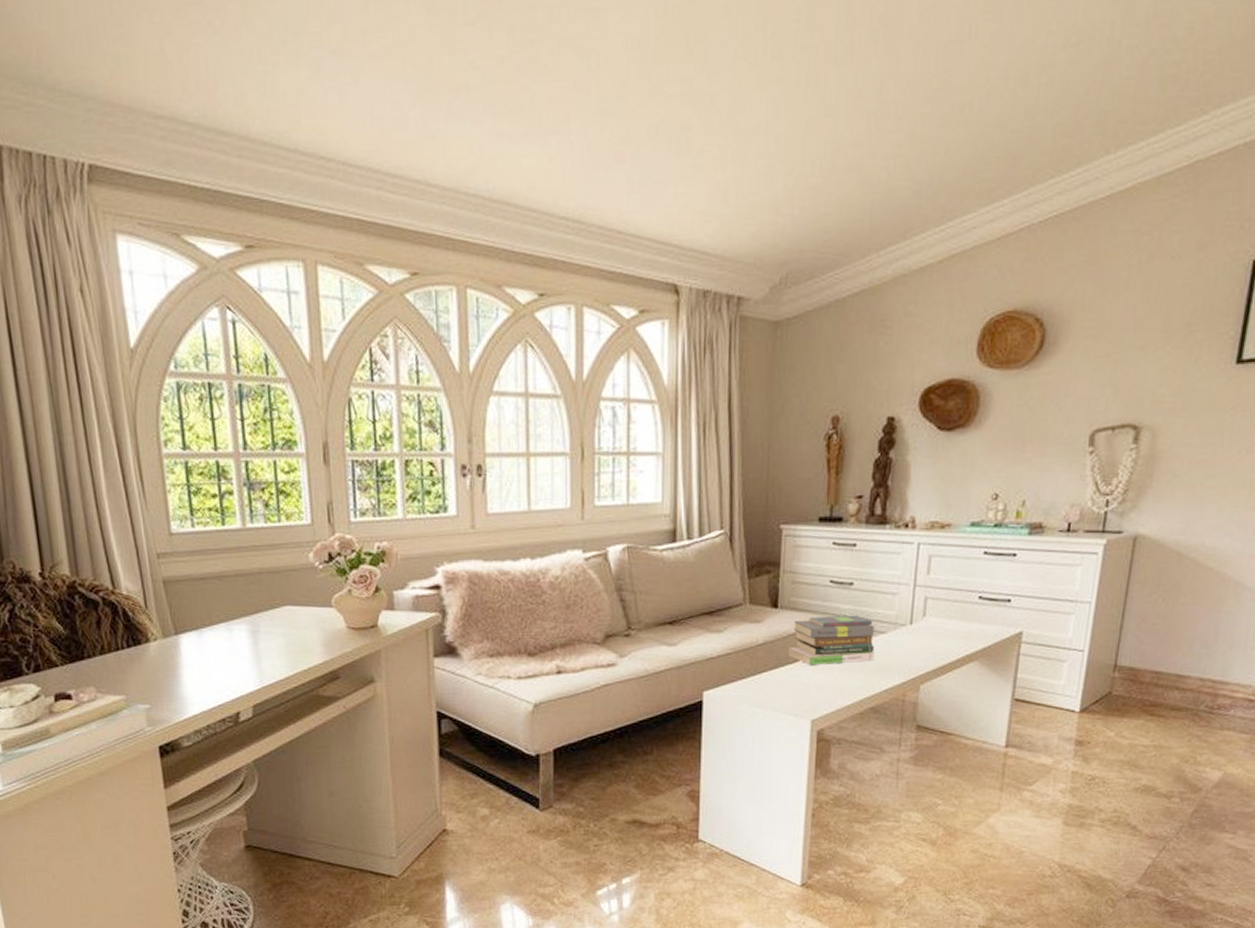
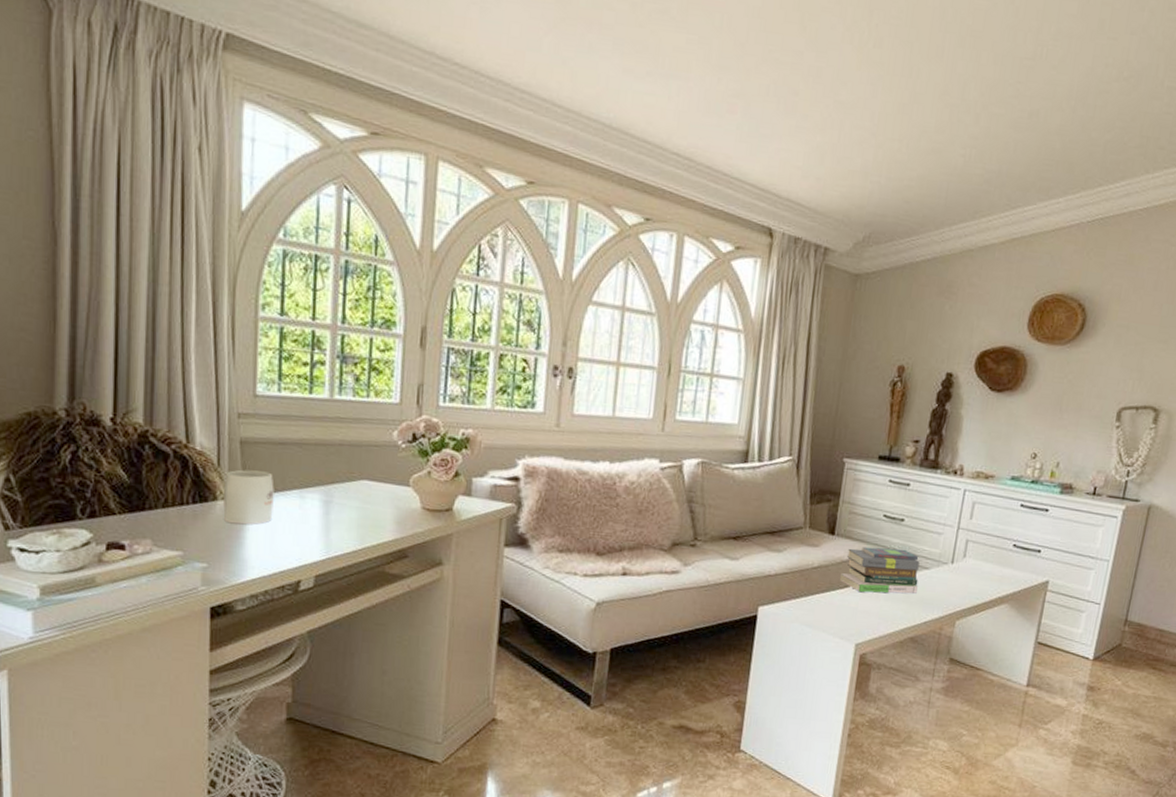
mug: none [154,608,205,663] -> present [223,469,275,526]

